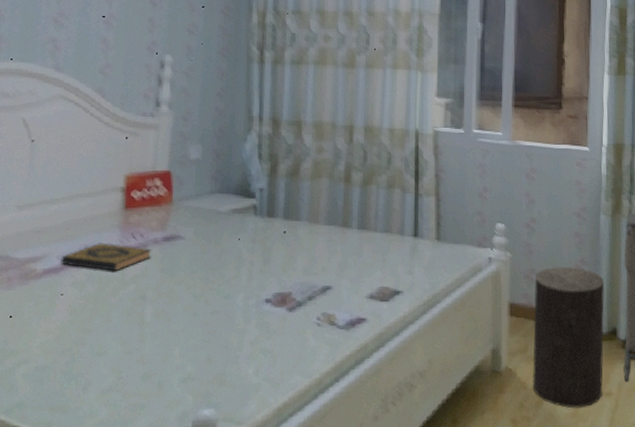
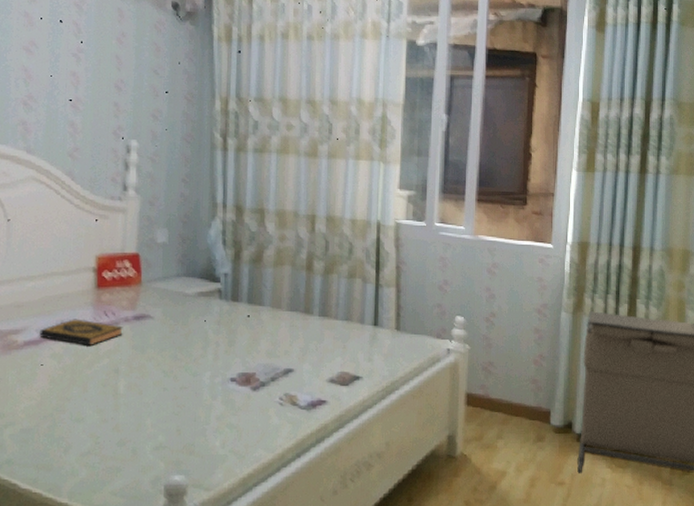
stool: present [532,266,604,408] -> none [486,361,562,495]

